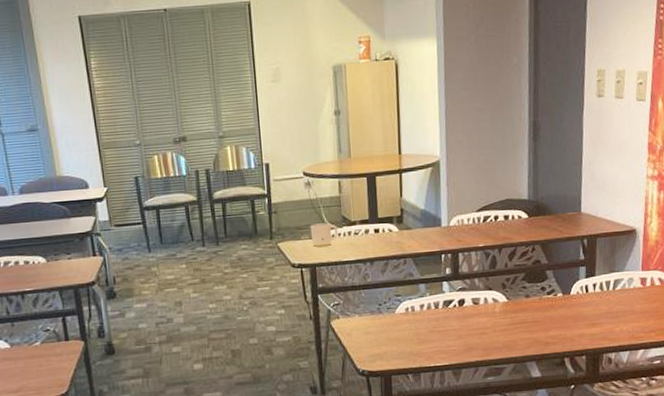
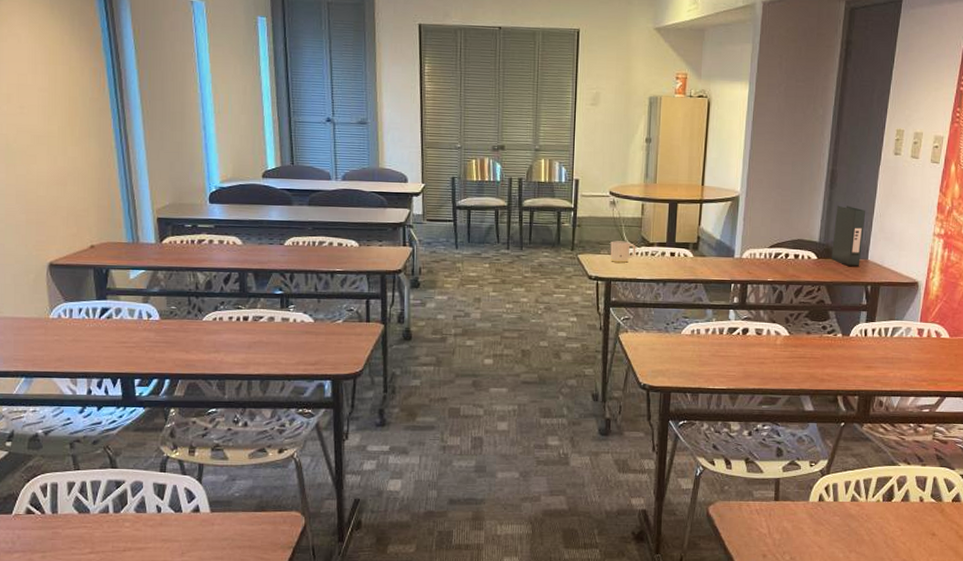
binder: none [542,157,574,222] -> present [831,205,866,267]

